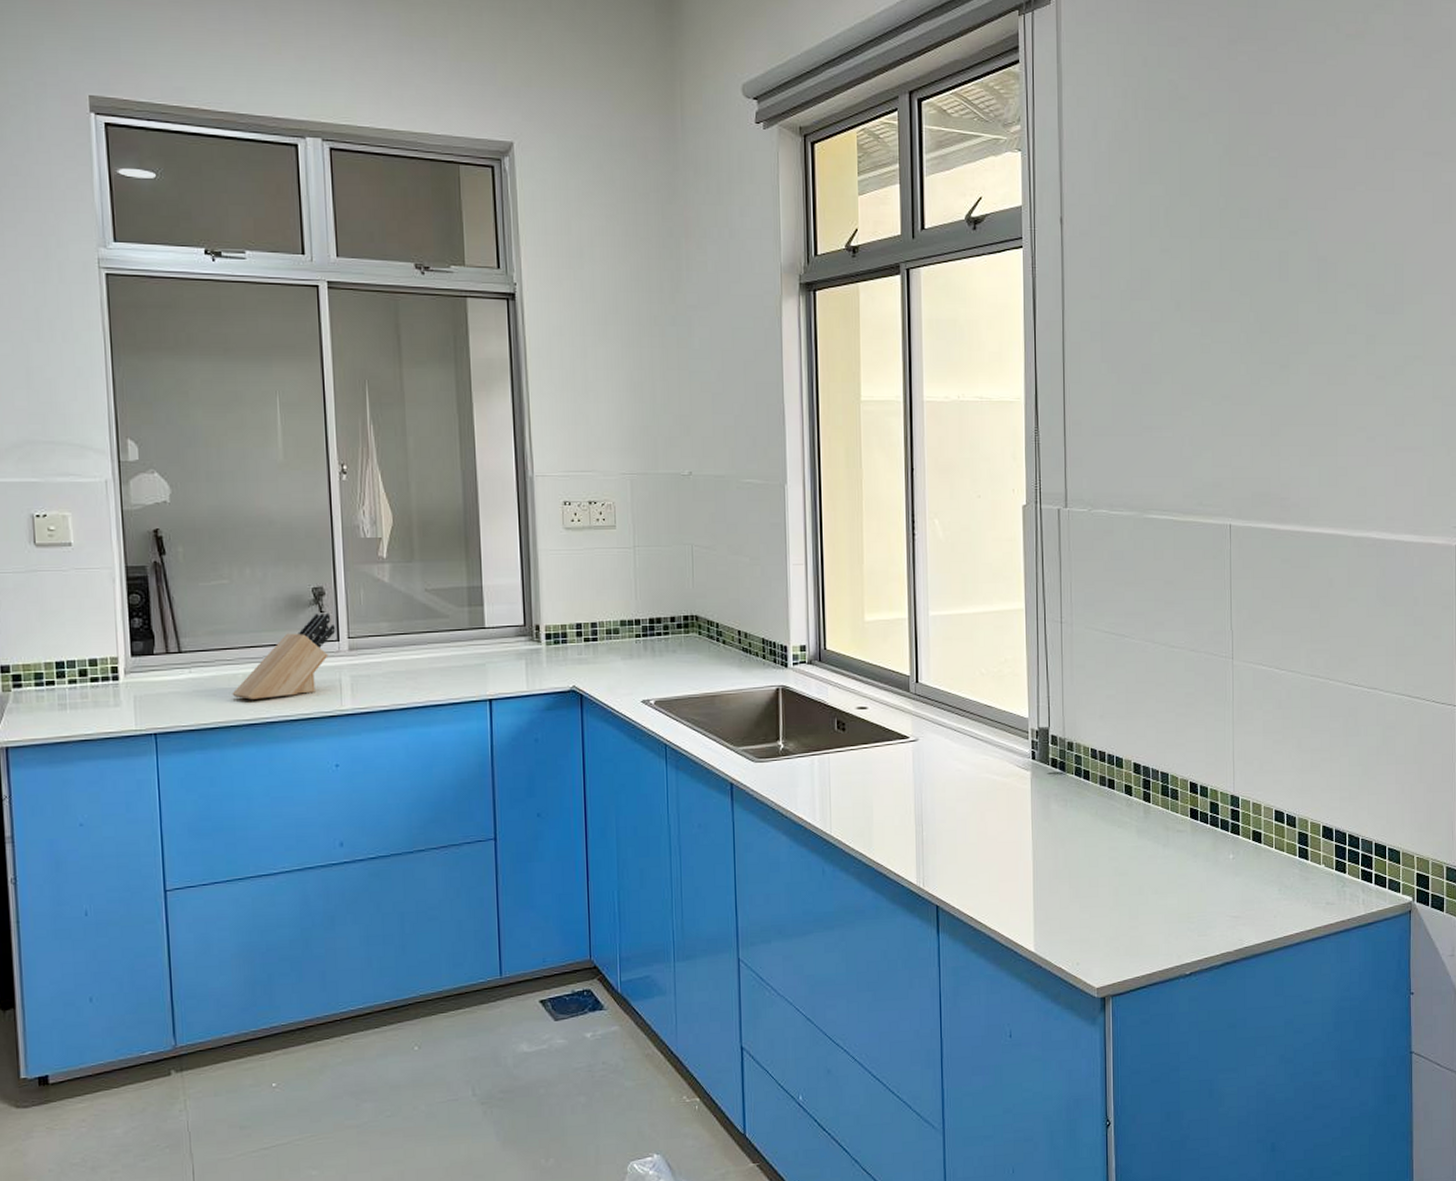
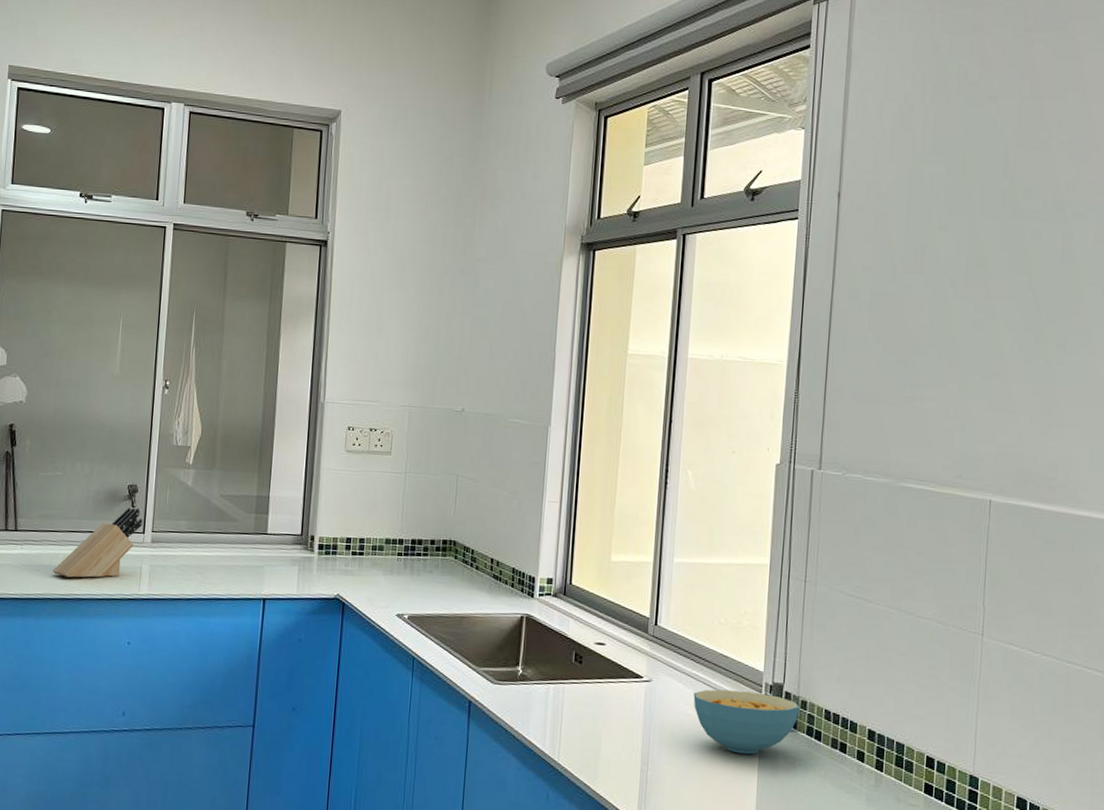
cereal bowl: none [961,739,1067,803] -> present [693,689,800,755]

